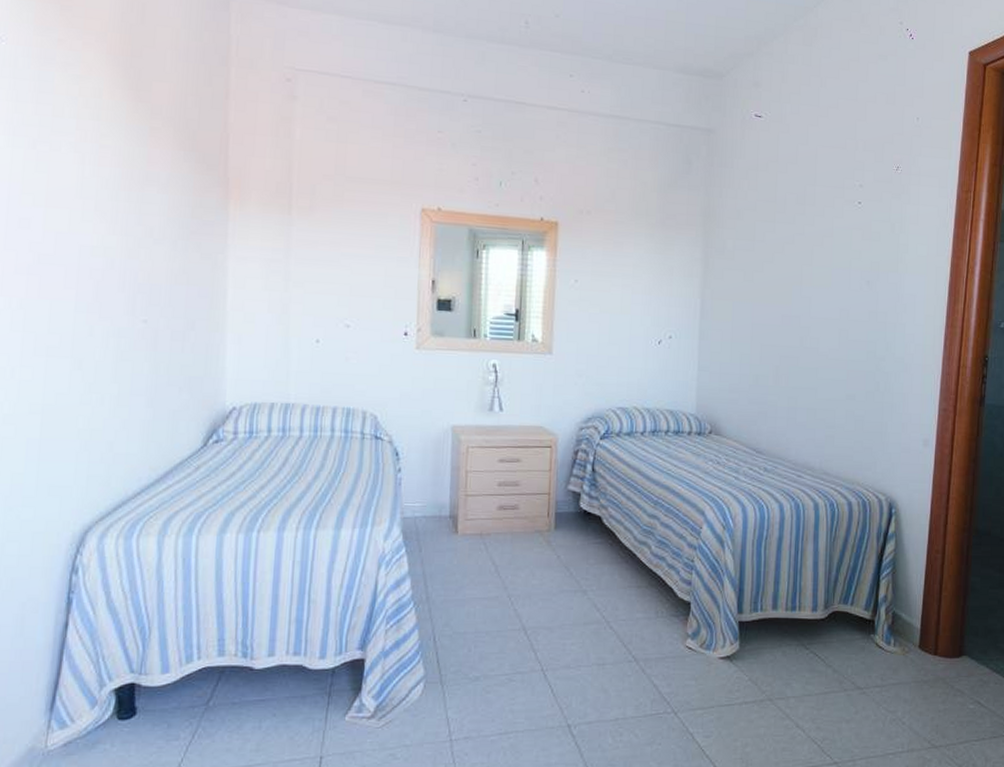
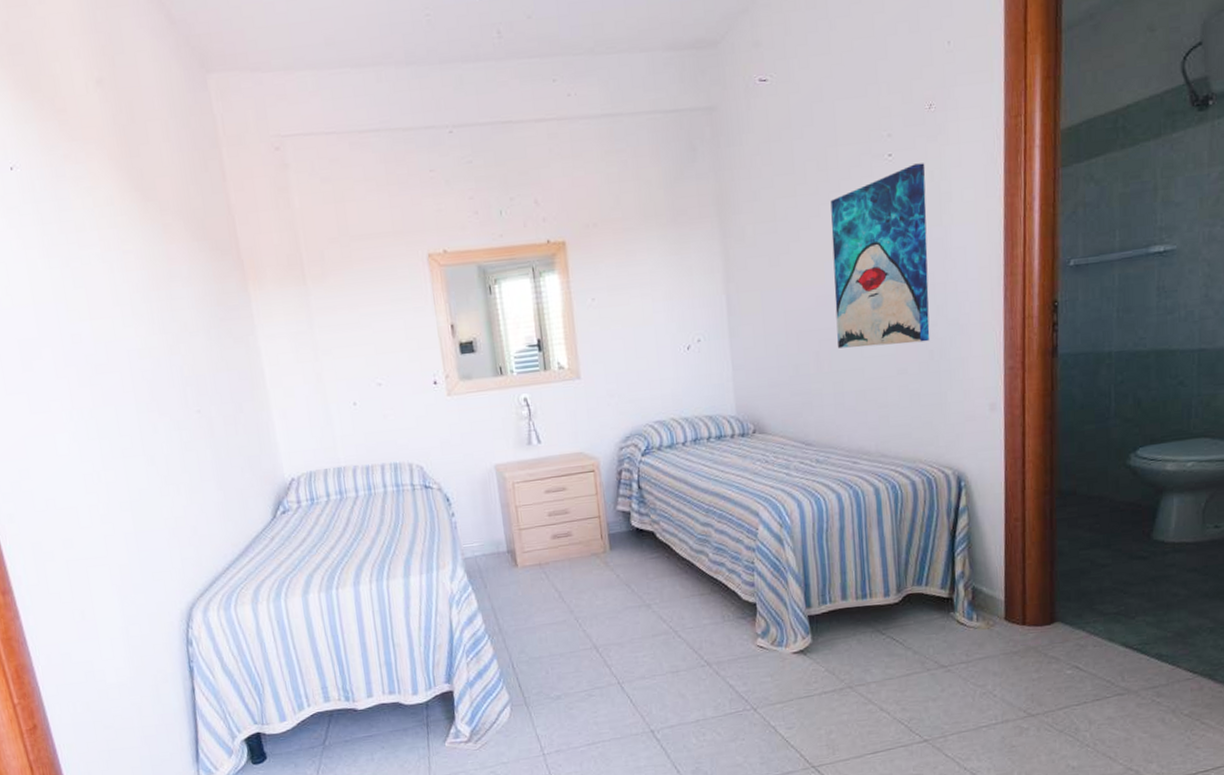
wall art: none [796,214,889,374] -> present [830,163,930,349]

